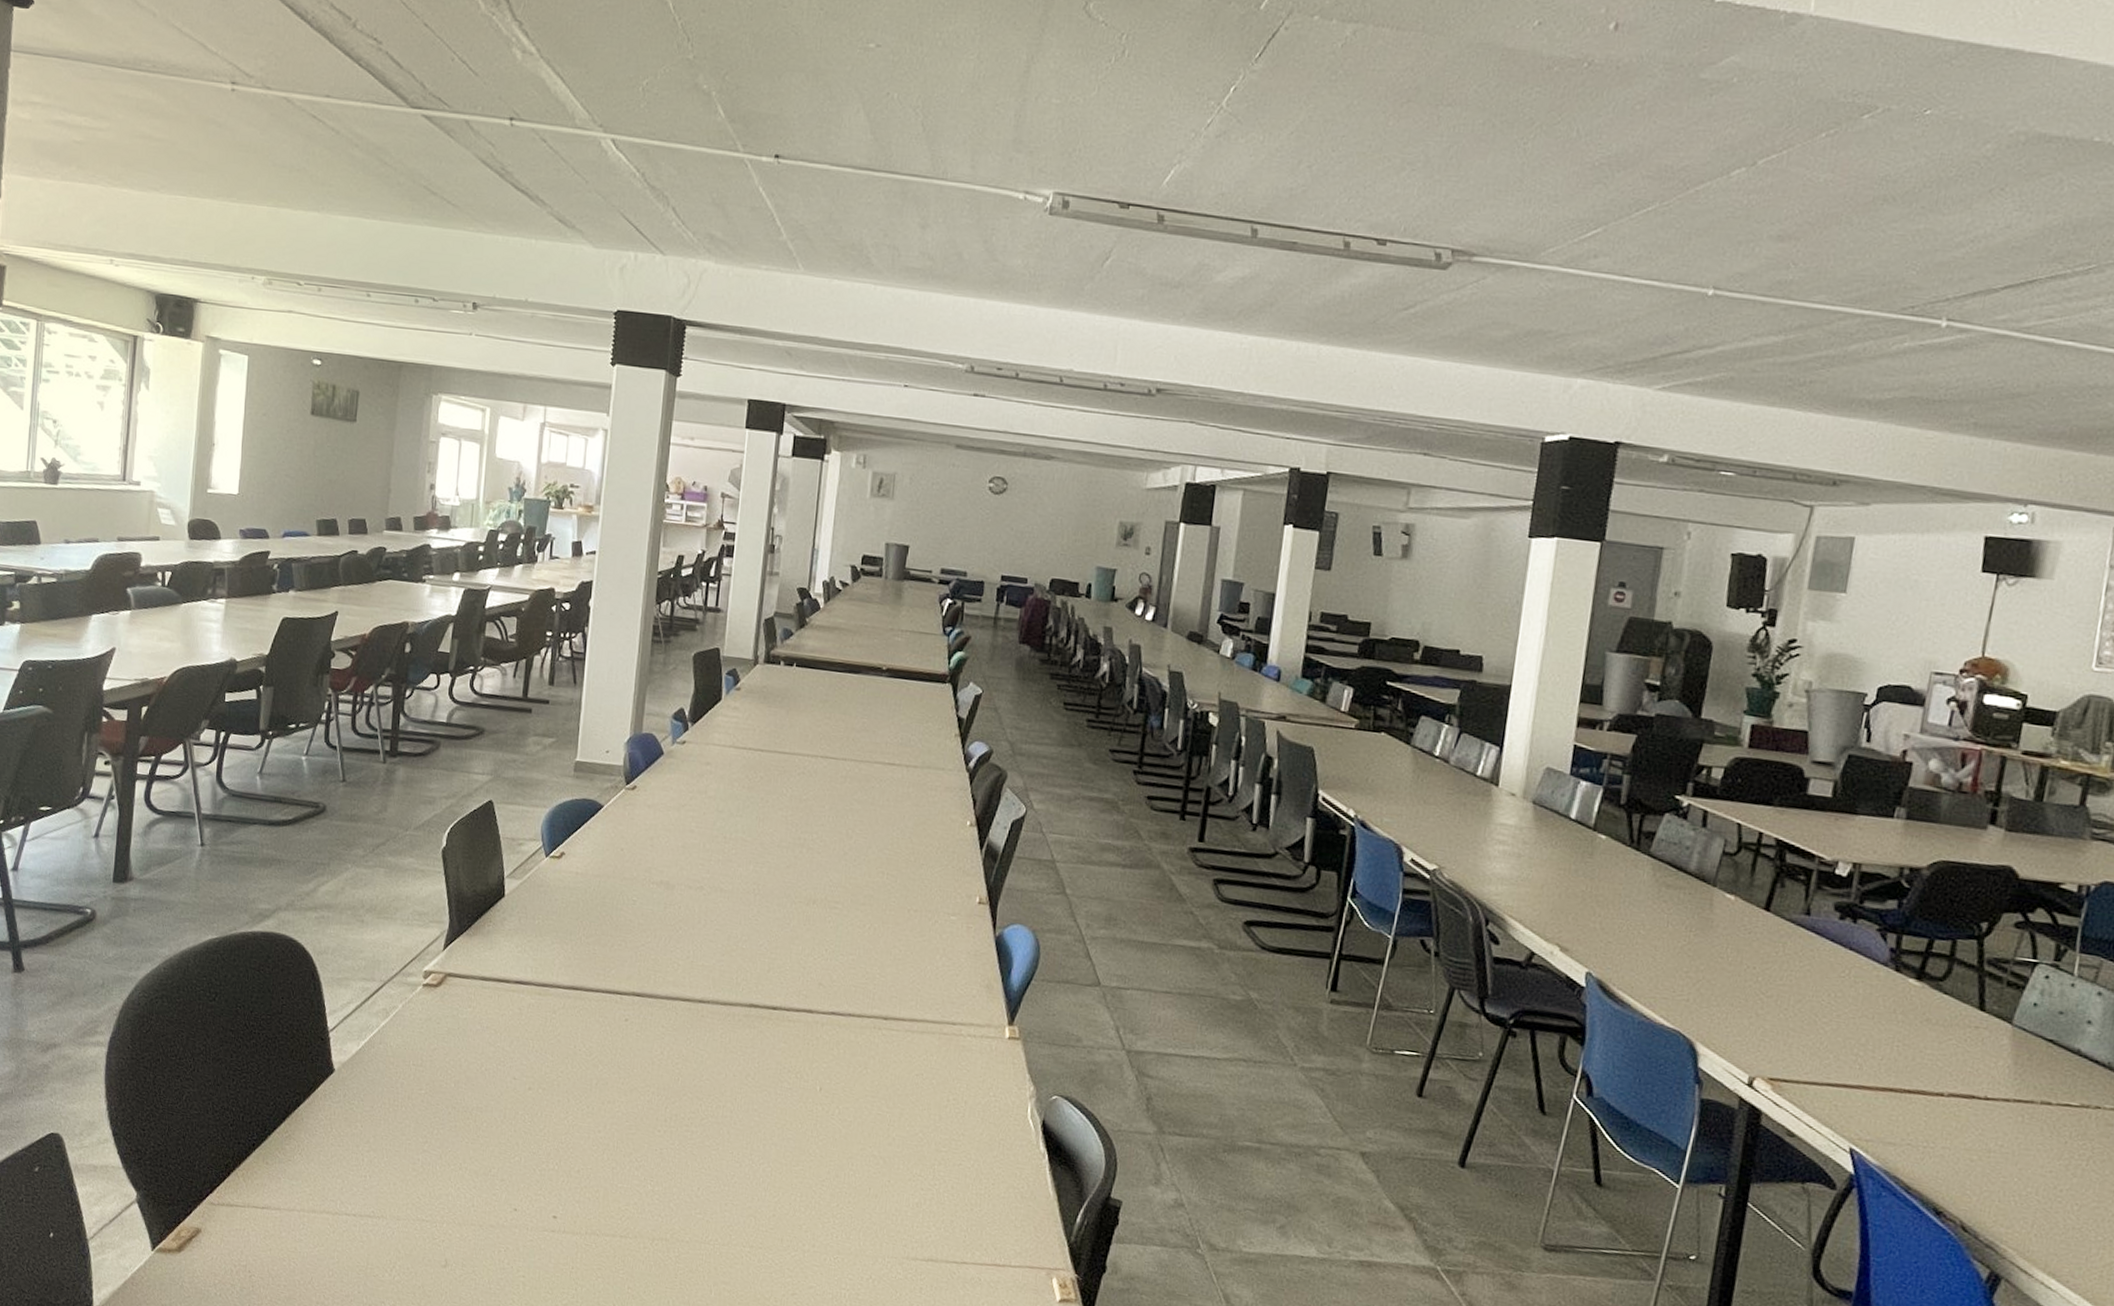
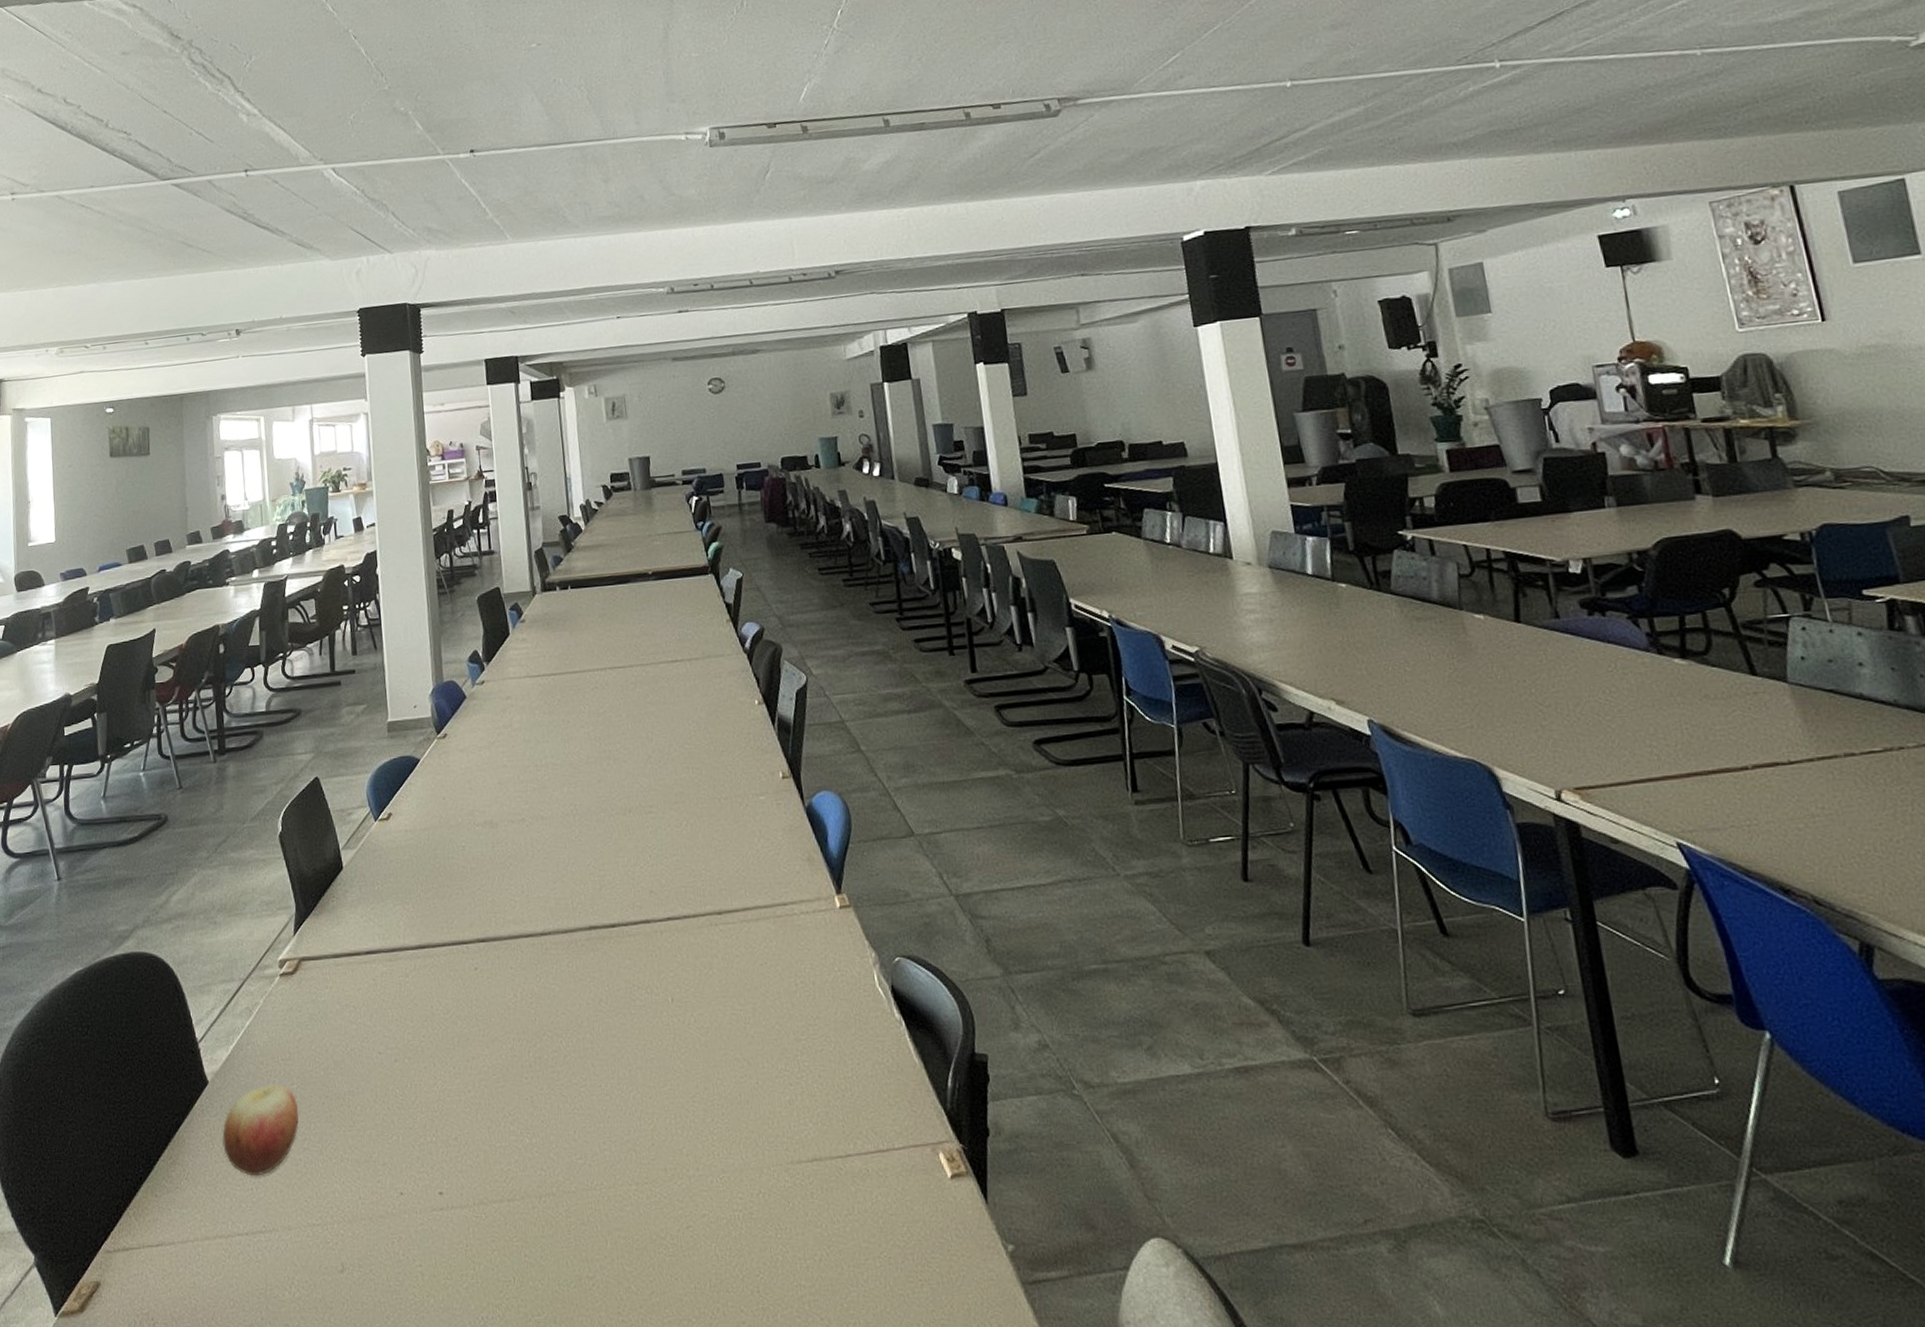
apple: none [341,1084,424,1166] -> present [222,1083,299,1176]

